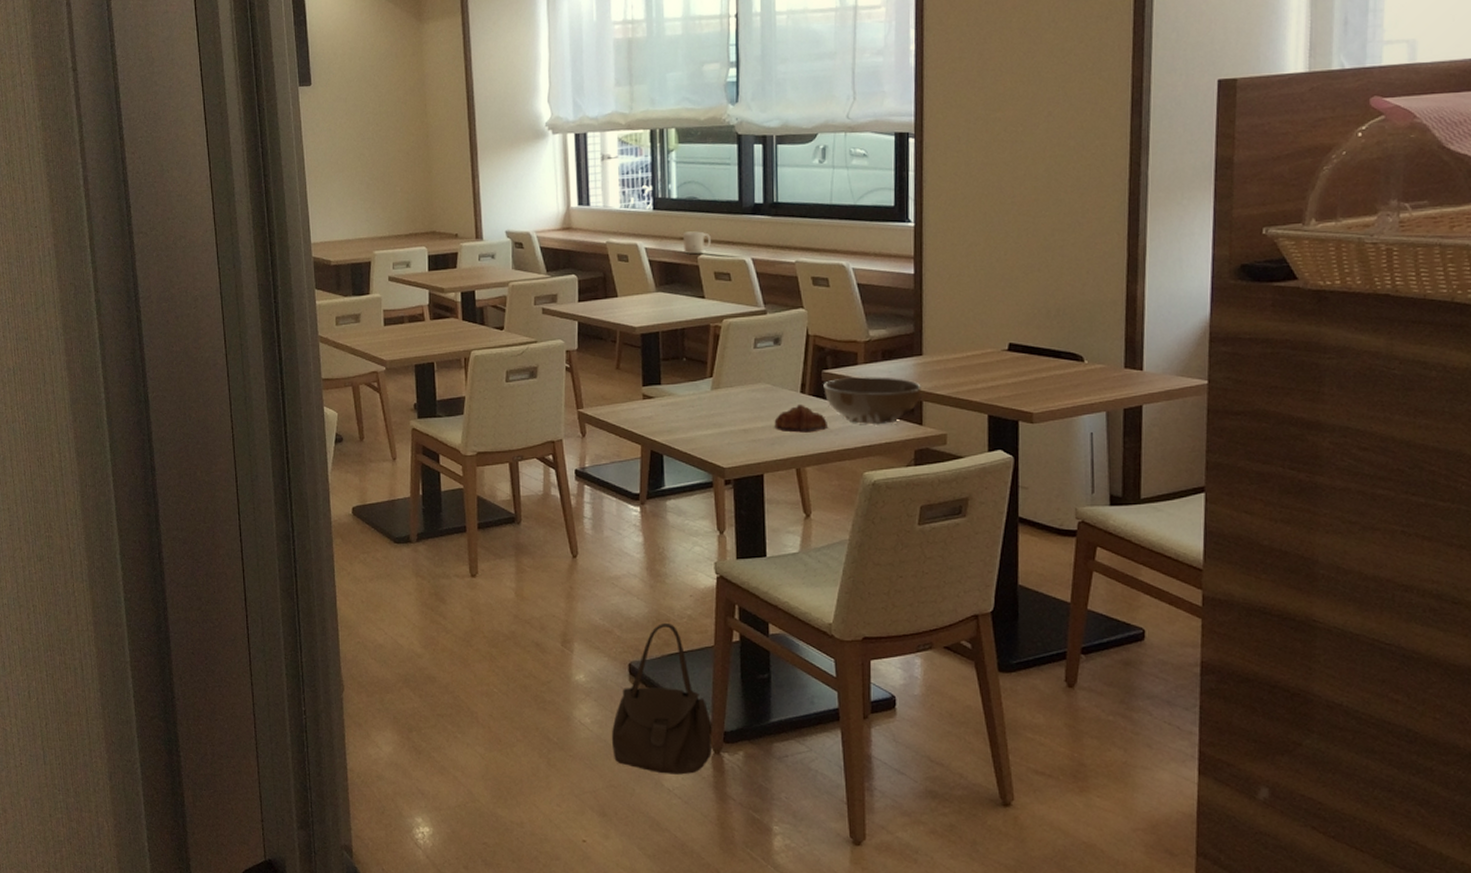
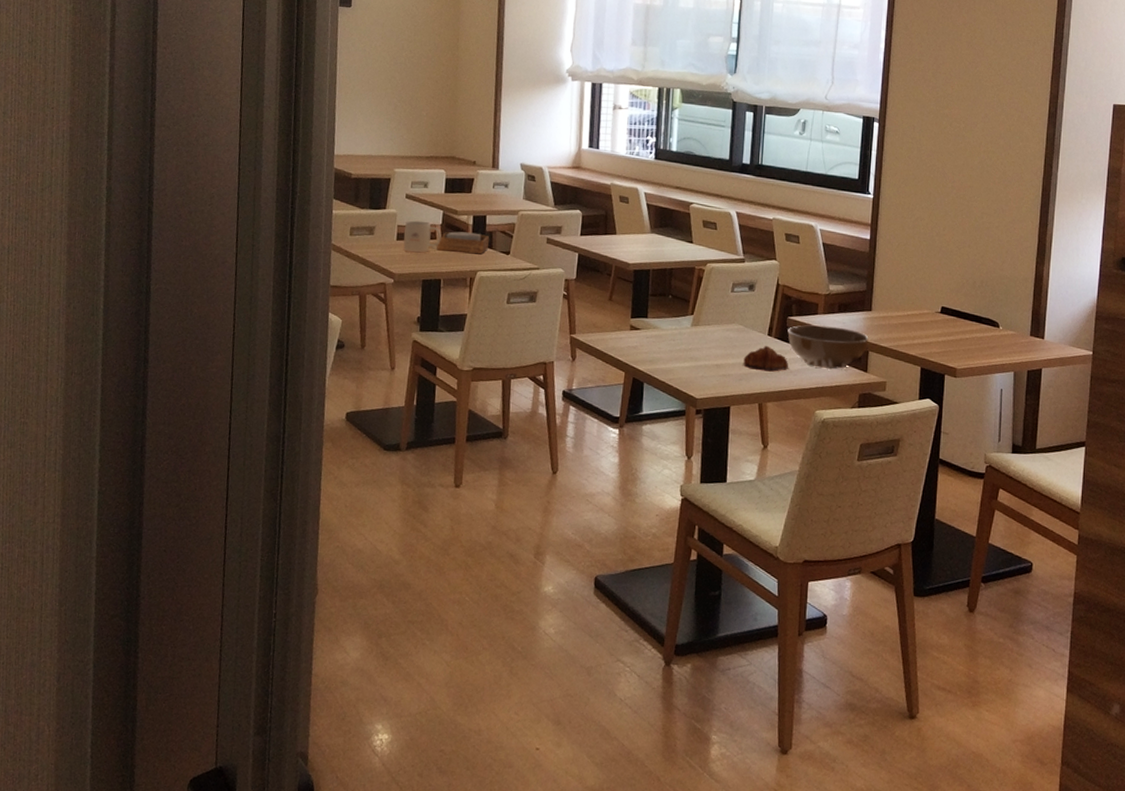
mug: none [390,303,430,337] -> present [403,220,442,253]
napkin holder: none [426,310,481,334] -> present [437,231,490,255]
handbag: present [611,623,712,775] -> none [572,540,665,685]
mug: present [684,231,711,254] -> none [678,182,703,203]

